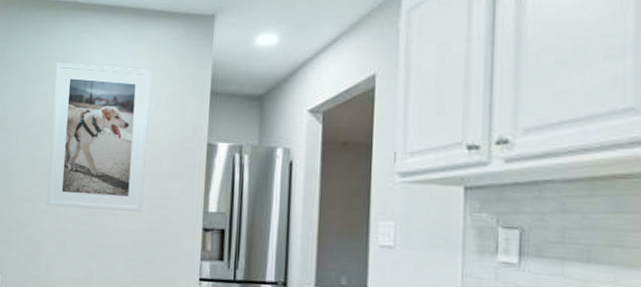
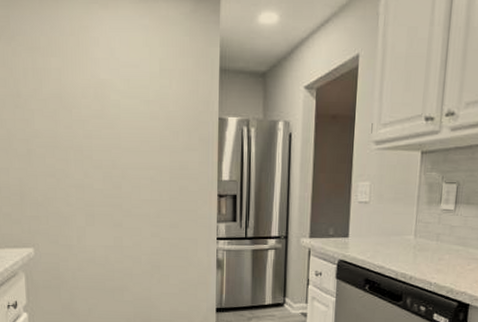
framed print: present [46,62,151,212] -> none [66,35,163,183]

